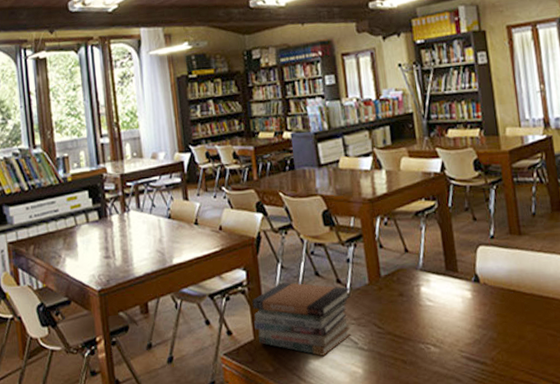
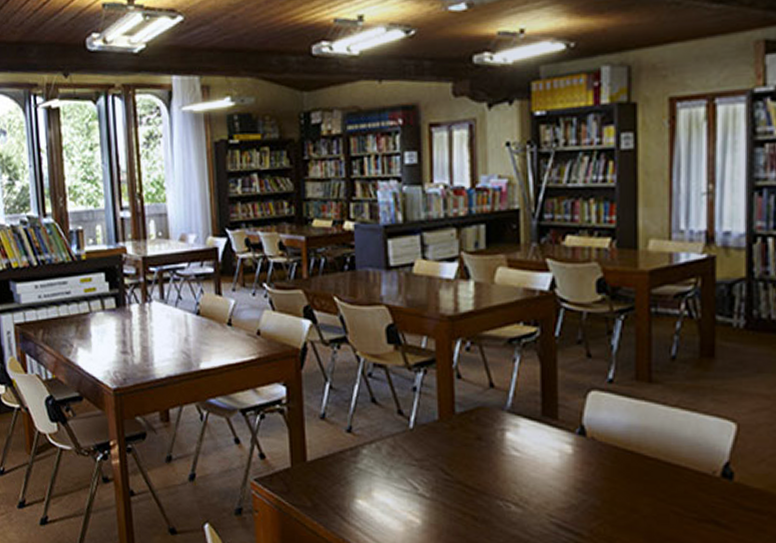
book stack: present [252,282,351,356] -> none [292,405,414,498]

